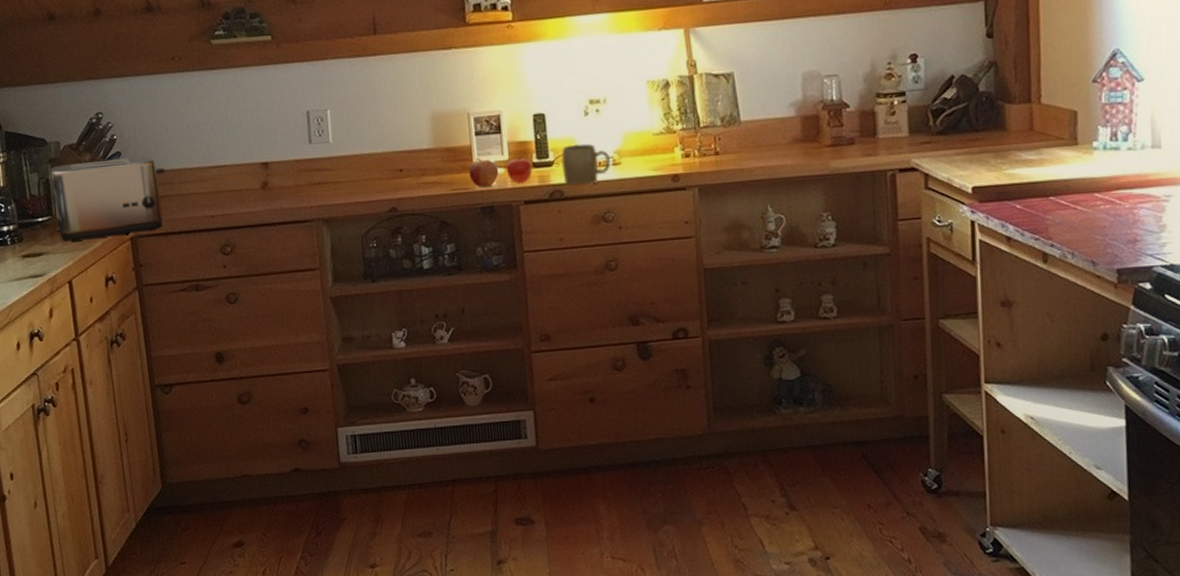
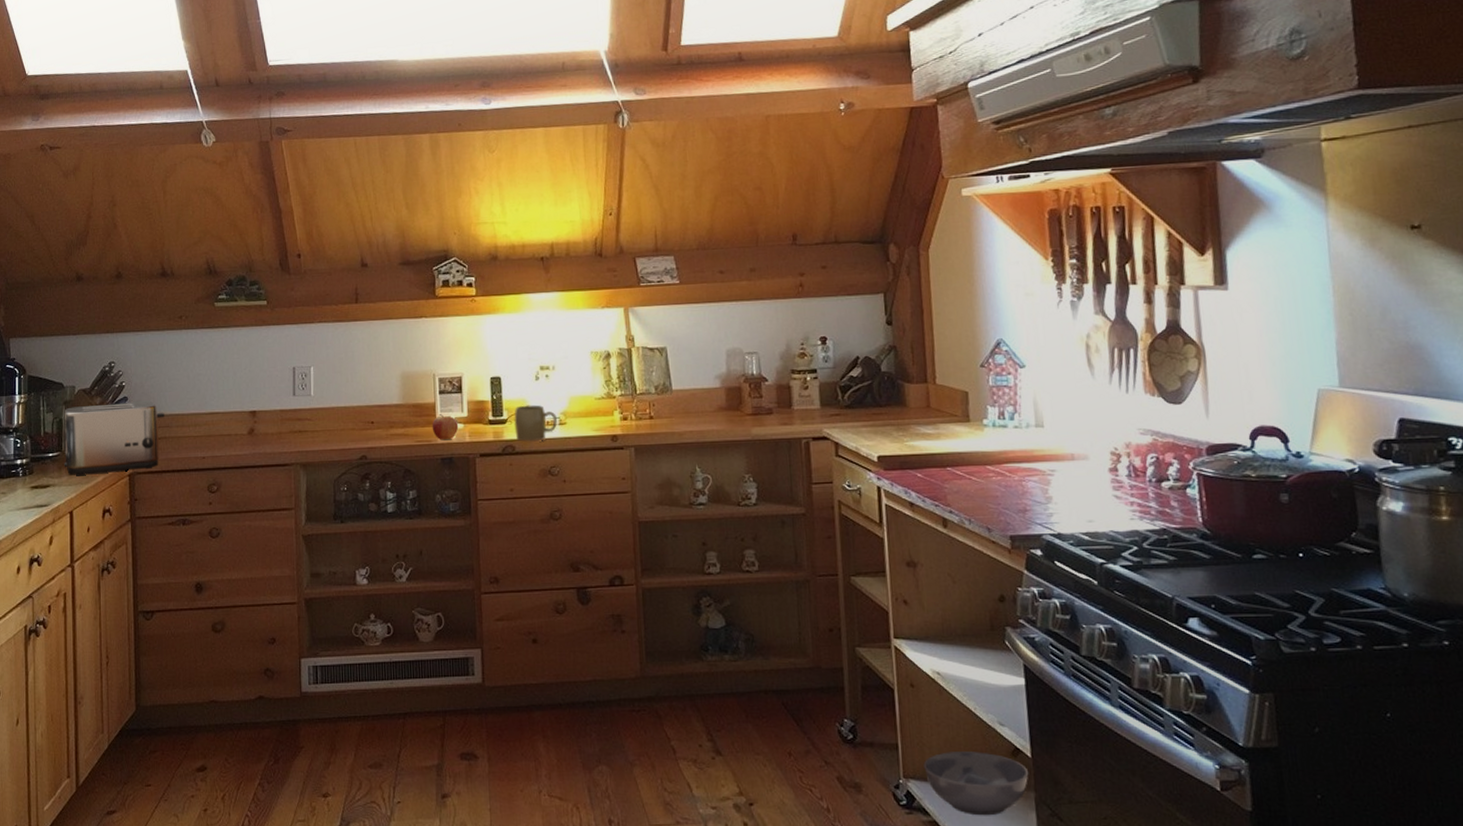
fruit: present [505,156,533,185] -> none [465,414,488,439]
bowl: none [1012,496,1125,561] -> present [923,752,1029,816]

